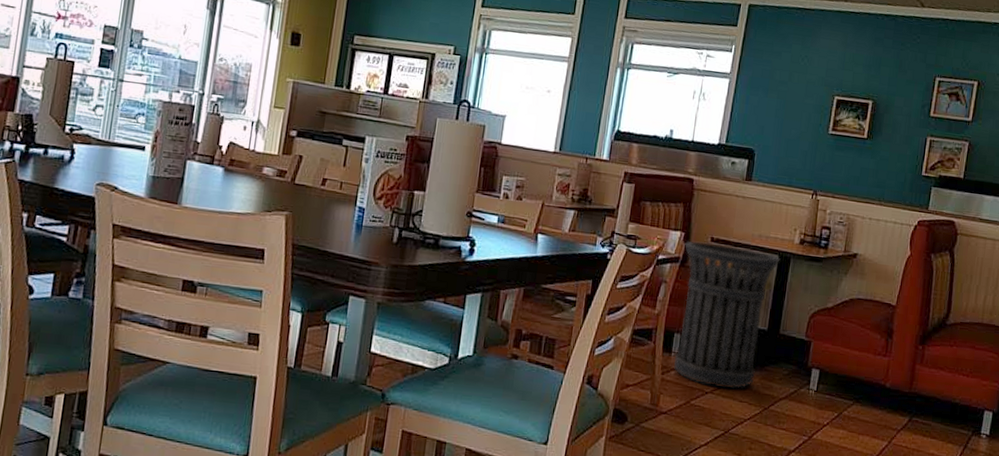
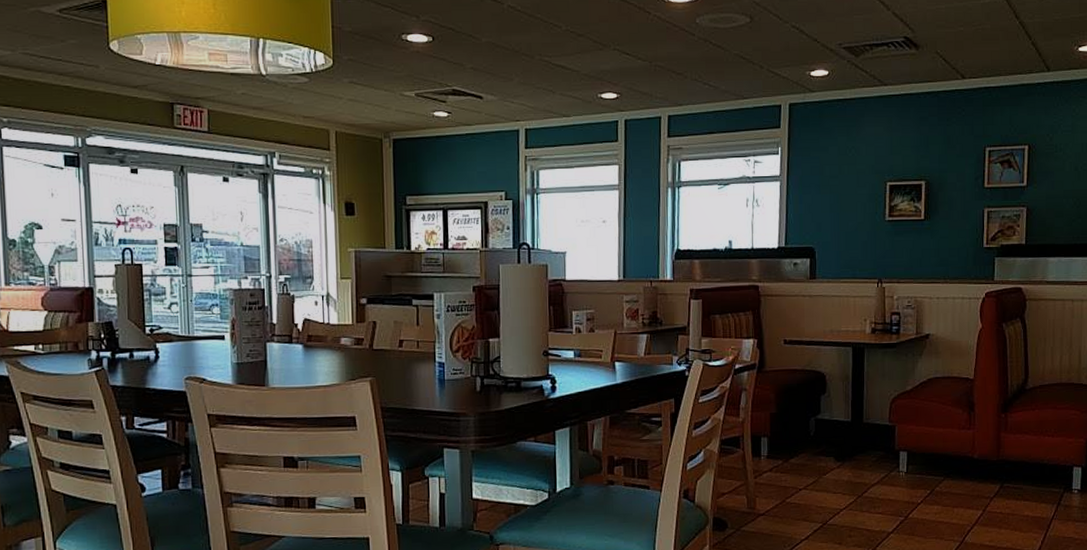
trash can: present [674,241,781,390] -> none [759,345,855,484]

